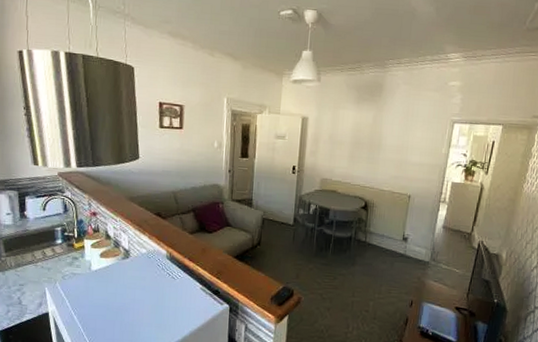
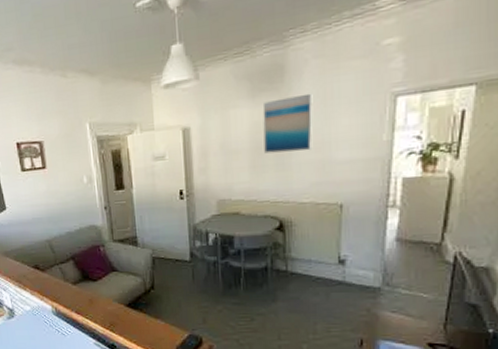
wall art: none [361,108,400,152] -> present [262,93,313,154]

